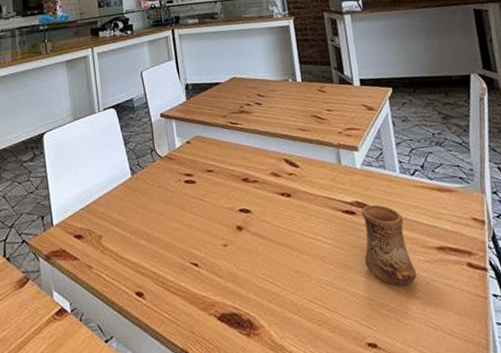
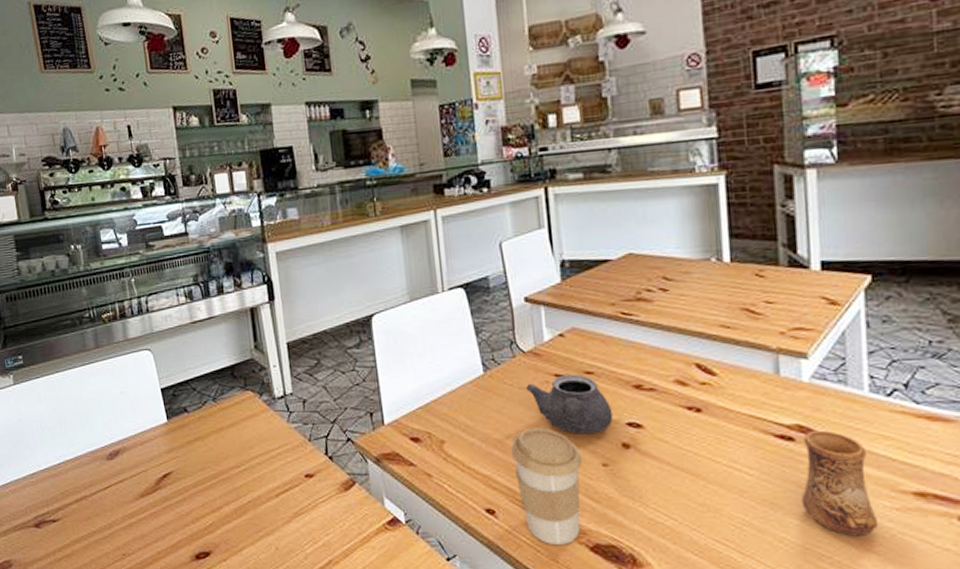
coffee cup: none [154,218,210,318] -> present [510,427,582,545]
teapot: none [164,173,229,222] -> present [526,374,613,434]

